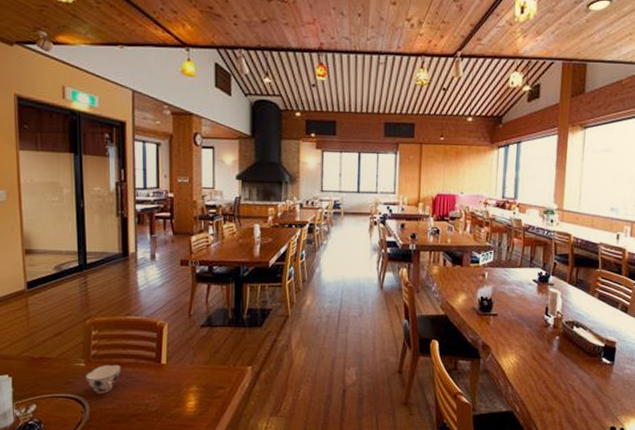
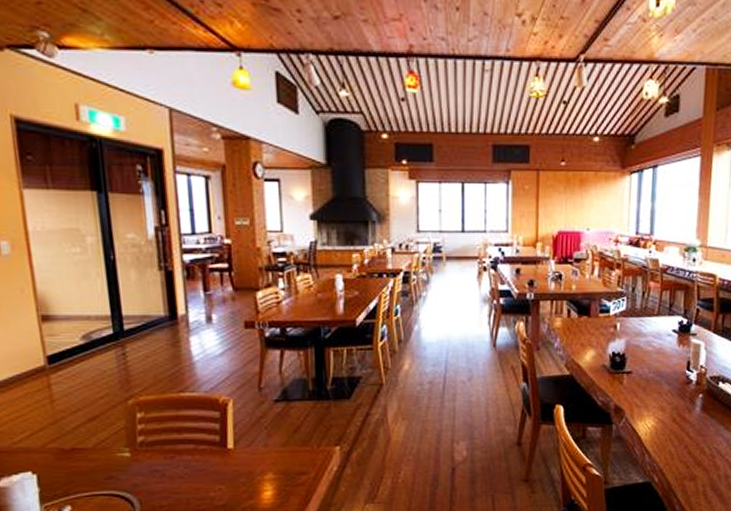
teacup: present [85,364,122,395] -> none [132,452,178,490]

